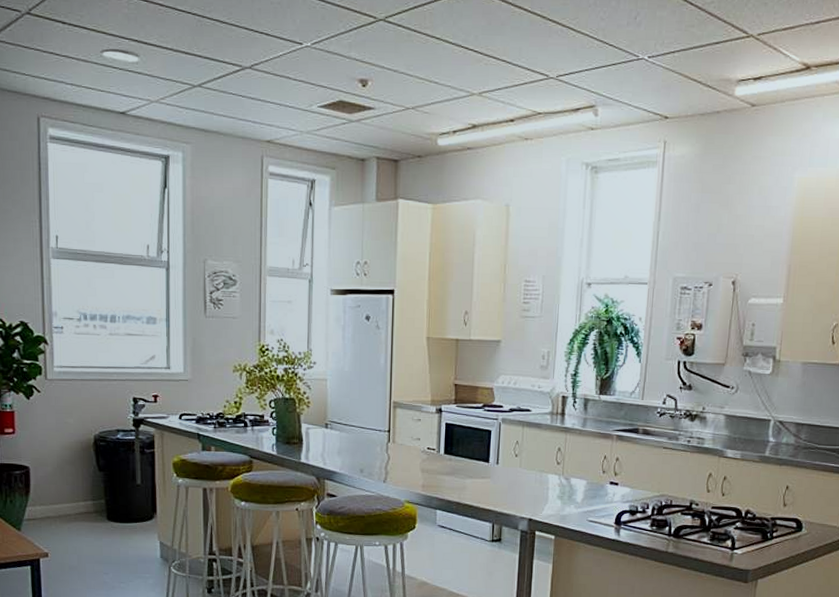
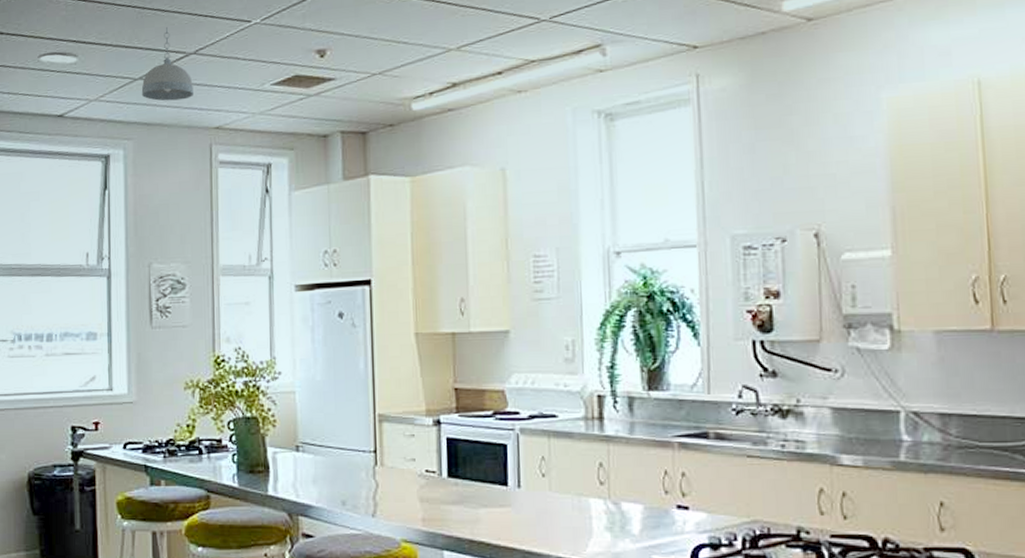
pendant light: none [200,39,249,111] -> present [141,27,195,101]

